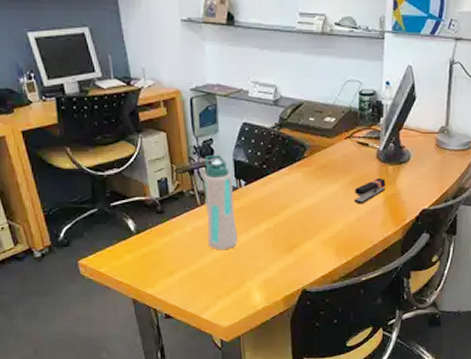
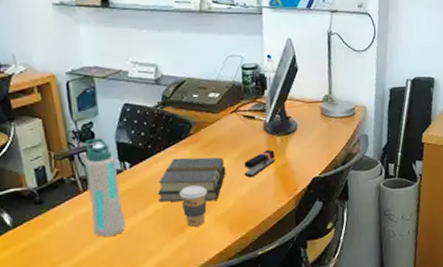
book: none [270,179,336,224] -> present [158,157,226,203]
coffee cup: none [289,208,318,248] -> present [179,185,208,227]

